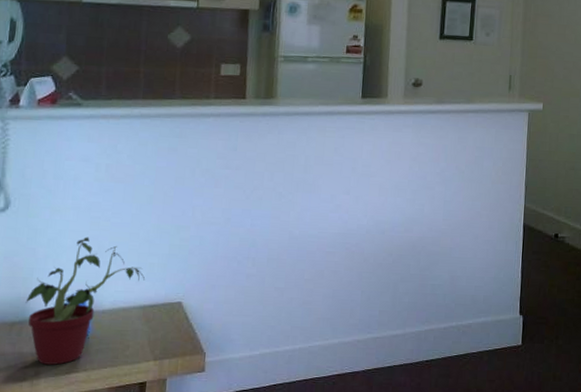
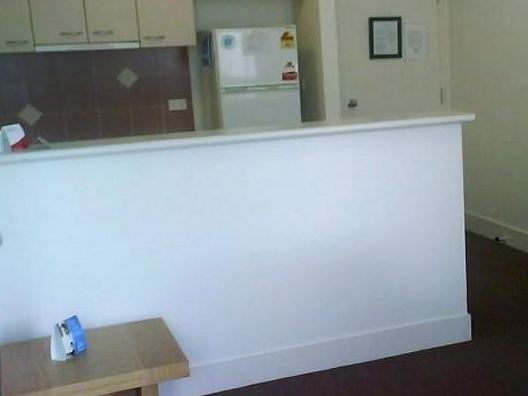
potted plant: present [25,237,145,365] -> none [29,265,127,376]

